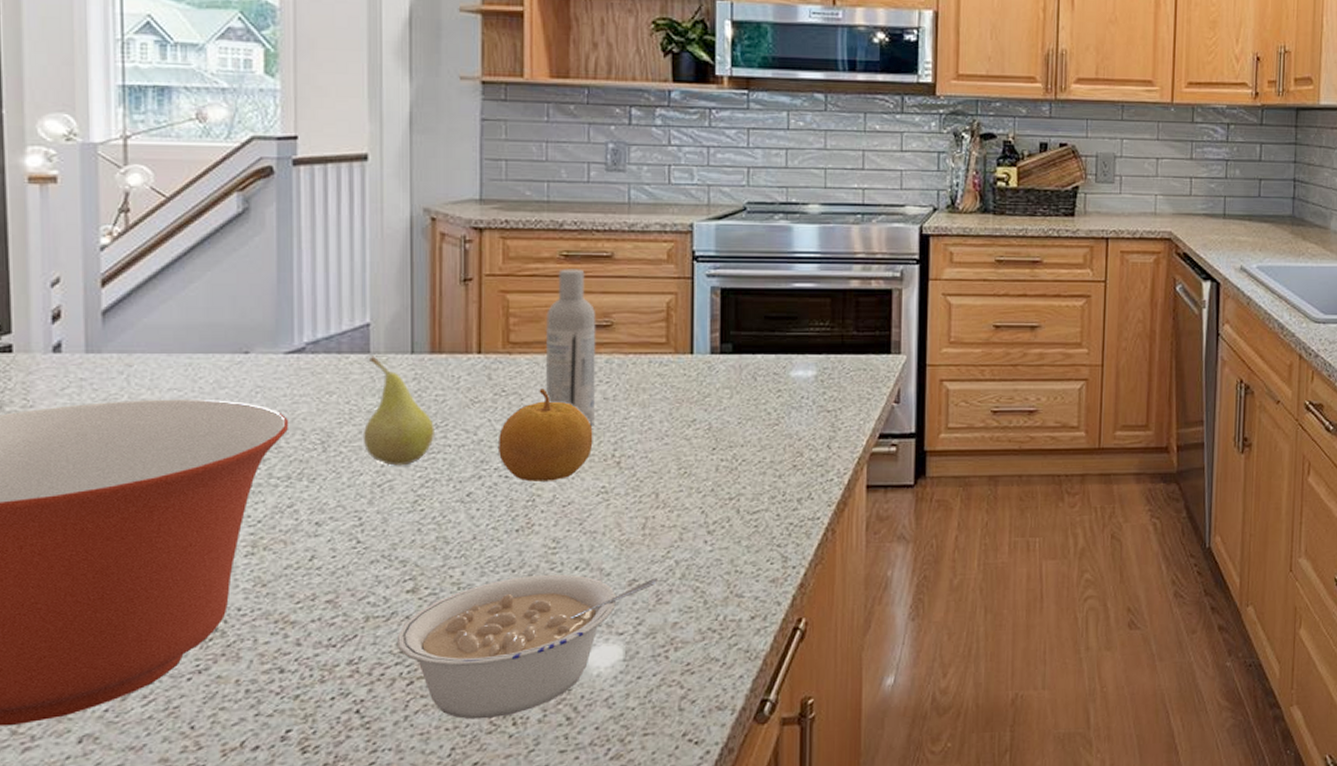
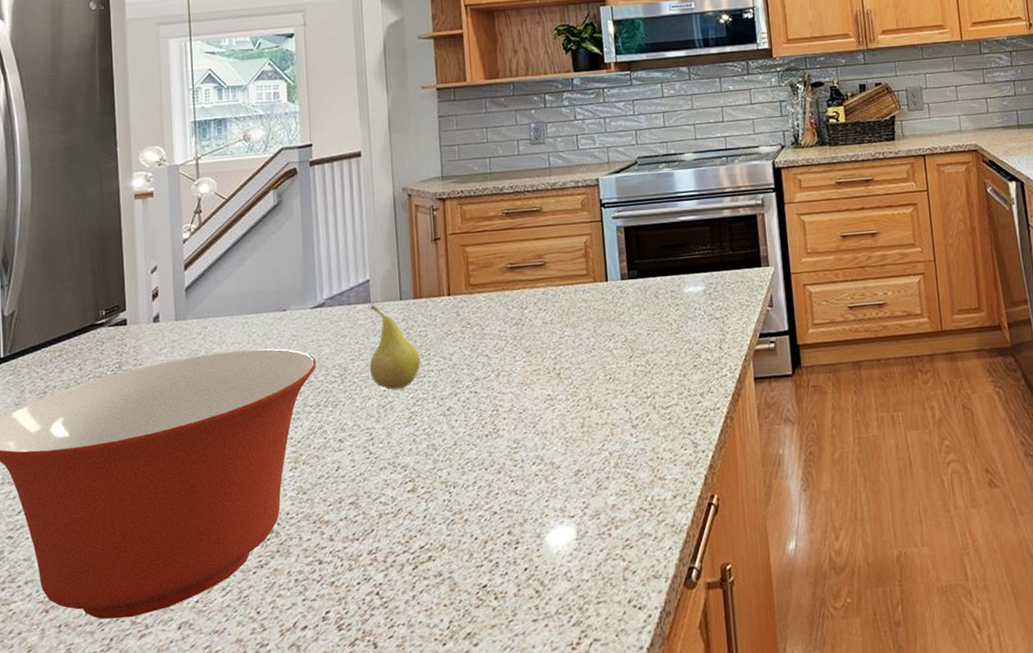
legume: present [396,574,659,720] -> none [403,467,598,596]
fruit: present [499,389,593,482] -> none [468,319,538,395]
bottle: present [545,269,596,426] -> none [496,222,538,346]

